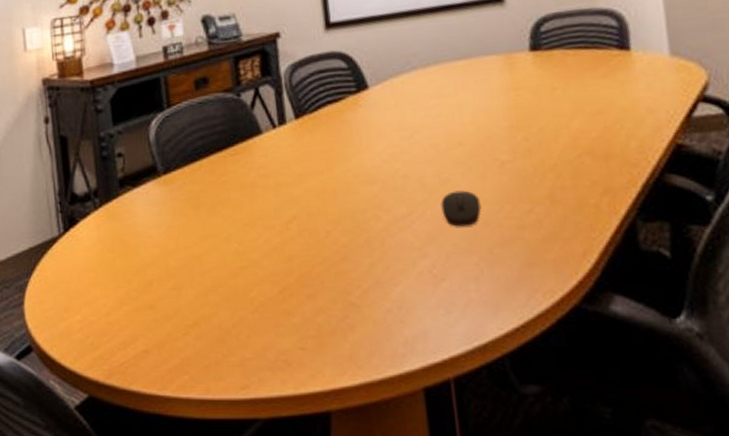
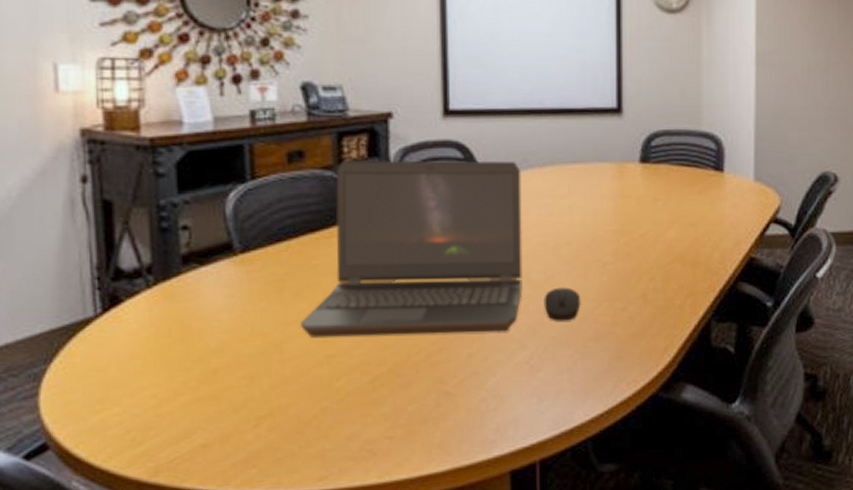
laptop computer: none [216,65,418,250] -> present [301,159,523,337]

